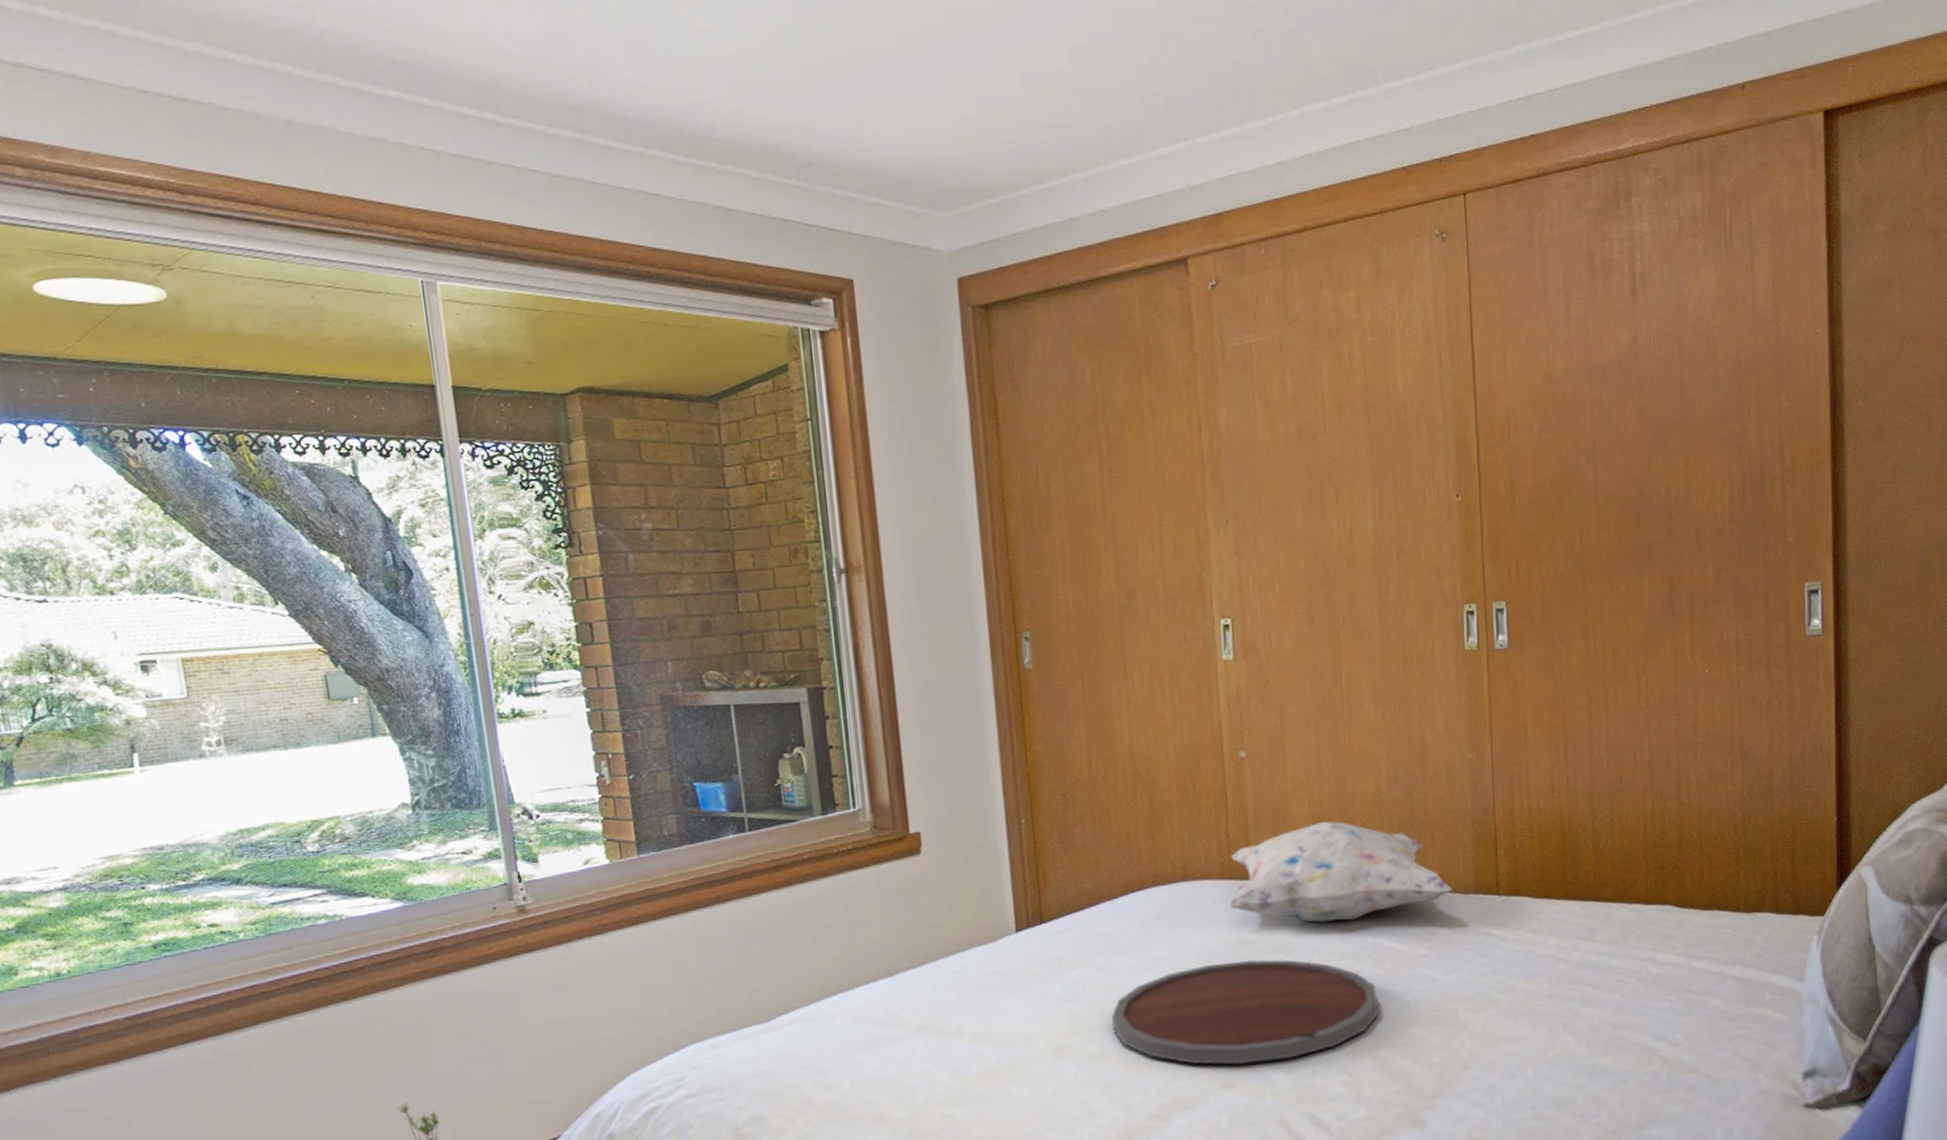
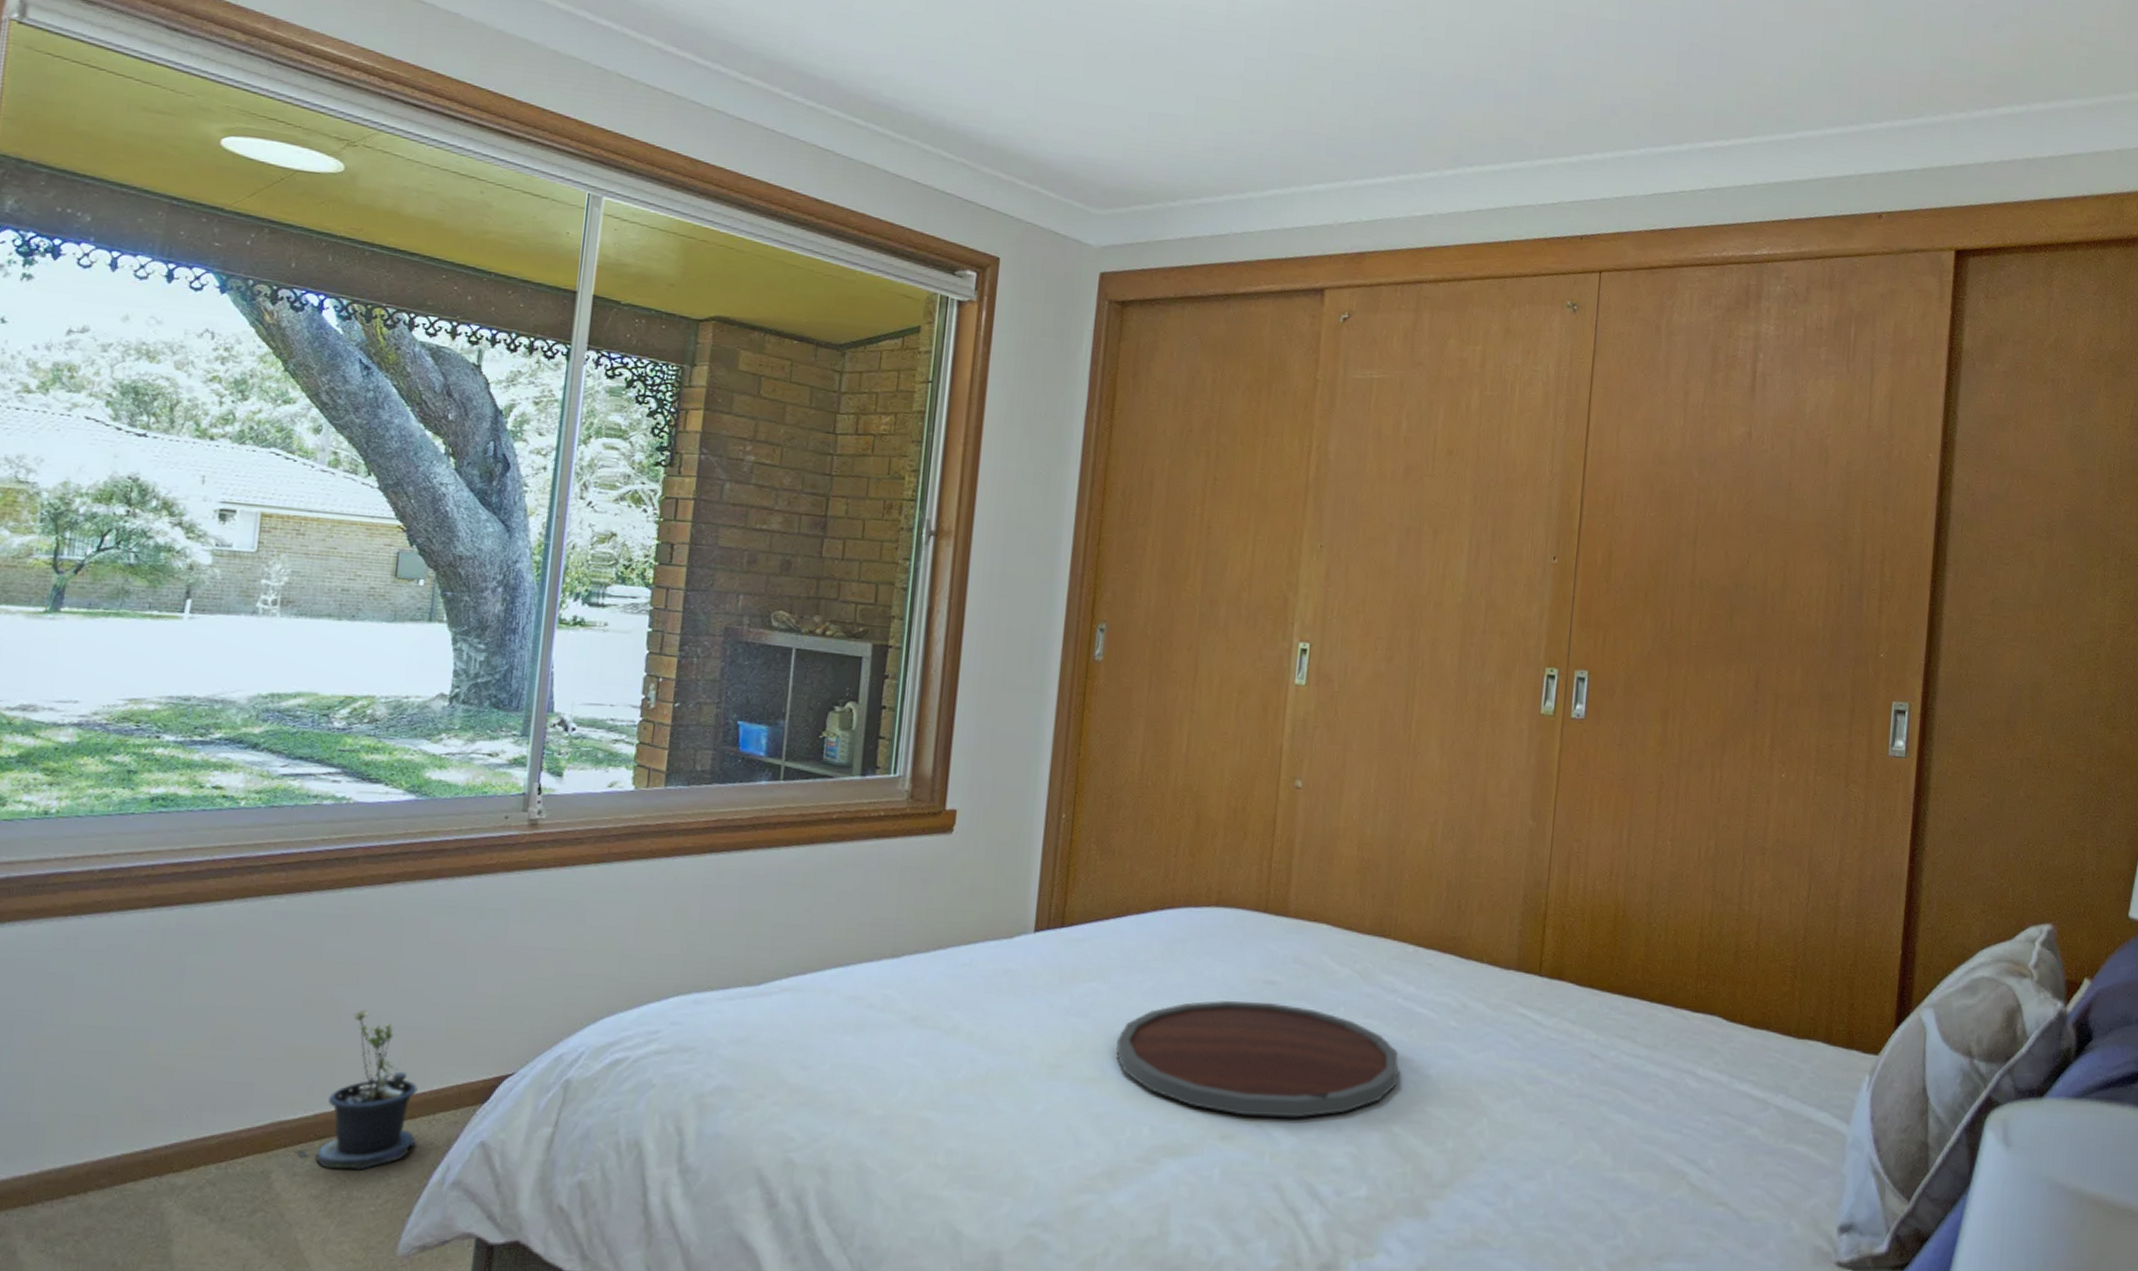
decorative pillow: present [1229,821,1453,923] -> none [1259,867,1494,978]

